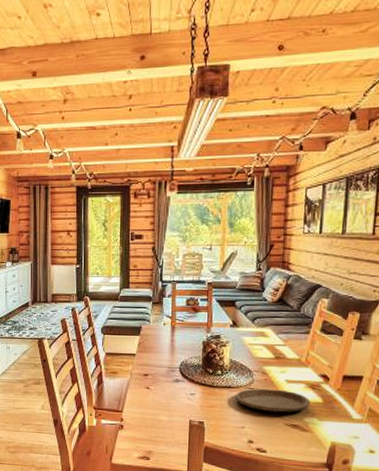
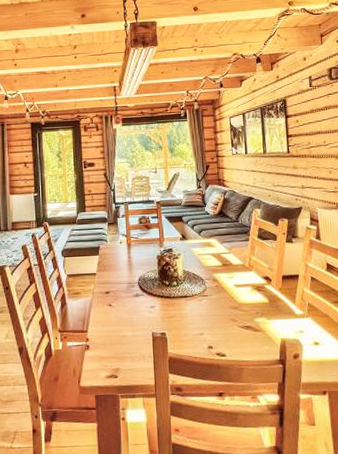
plate: present [235,388,311,412] -> none [192,294,258,317]

